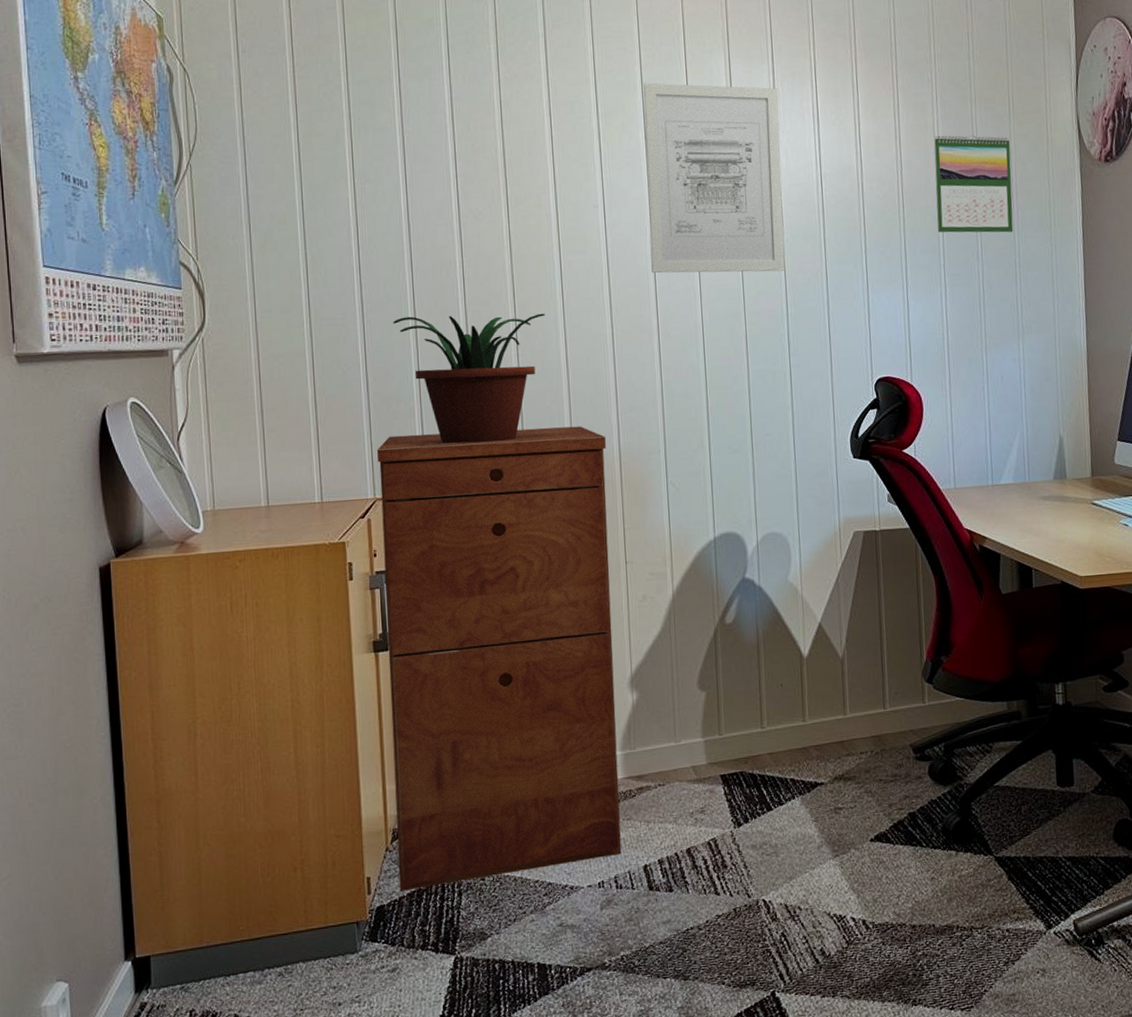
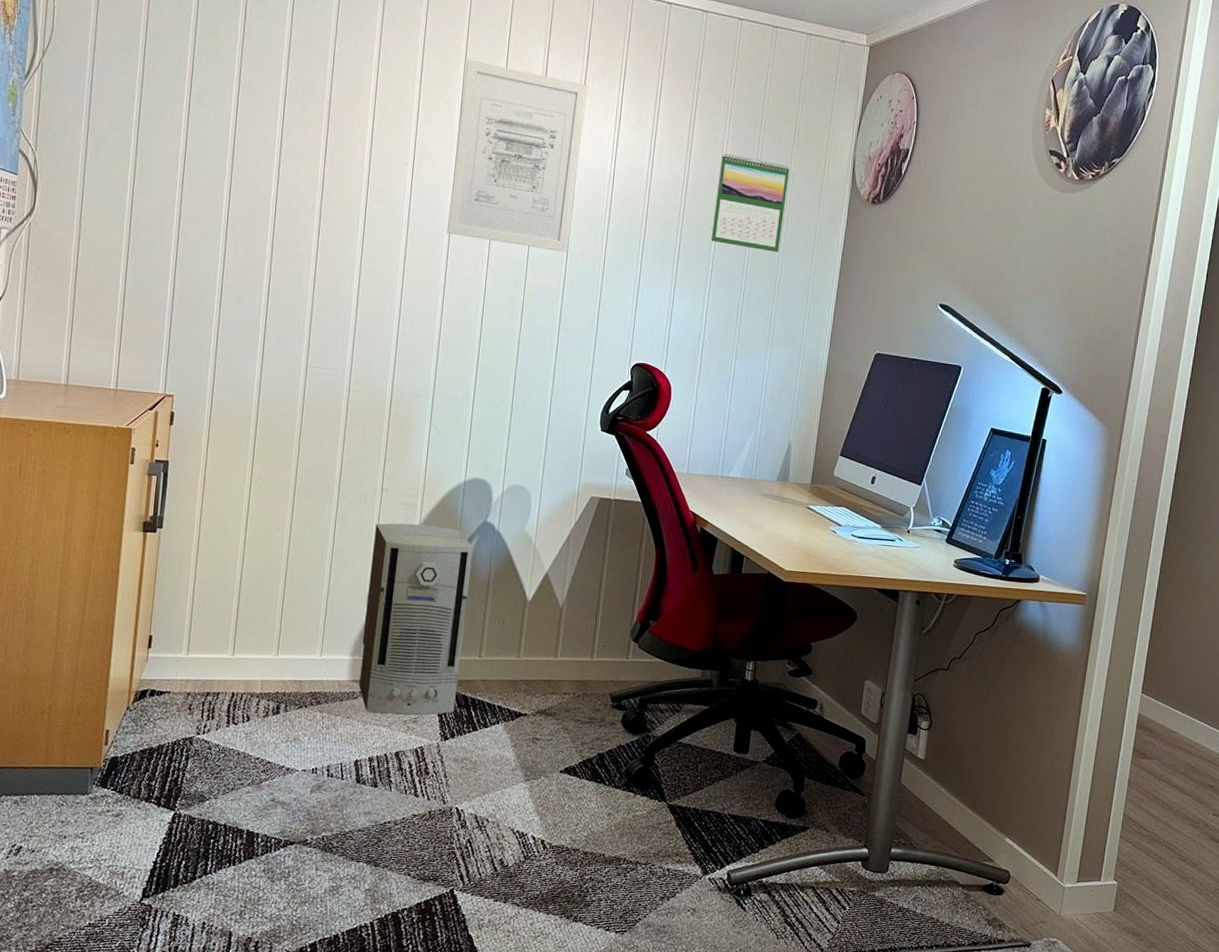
filing cabinet: present [377,426,622,891] -> none [134,340,381,748]
potted plant: present [393,313,546,444] -> none [205,235,345,363]
air purifier: none [625,591,744,810] -> present [359,523,474,715]

